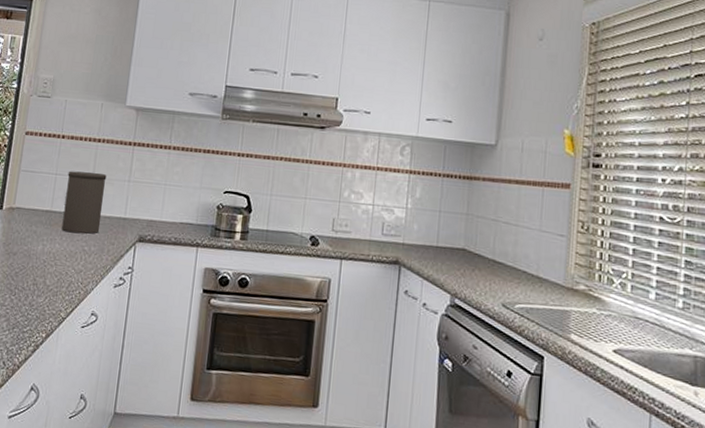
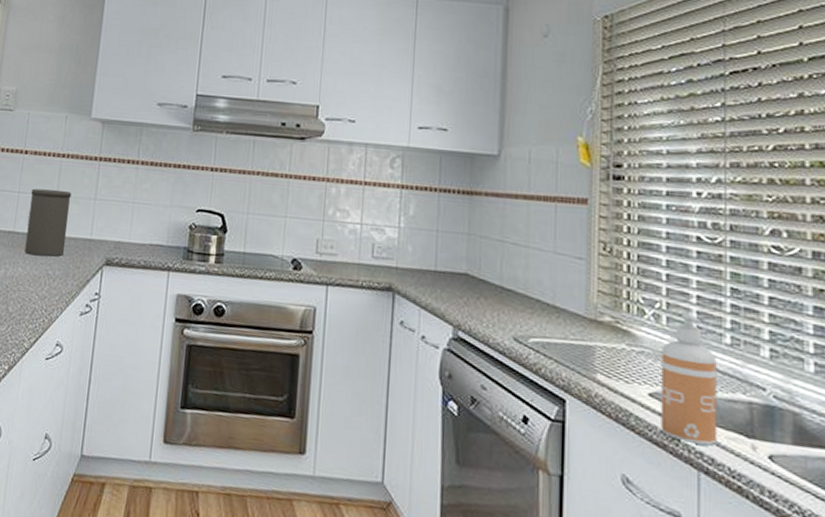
soap dispenser: none [622,283,670,393] -> present [661,314,717,446]

